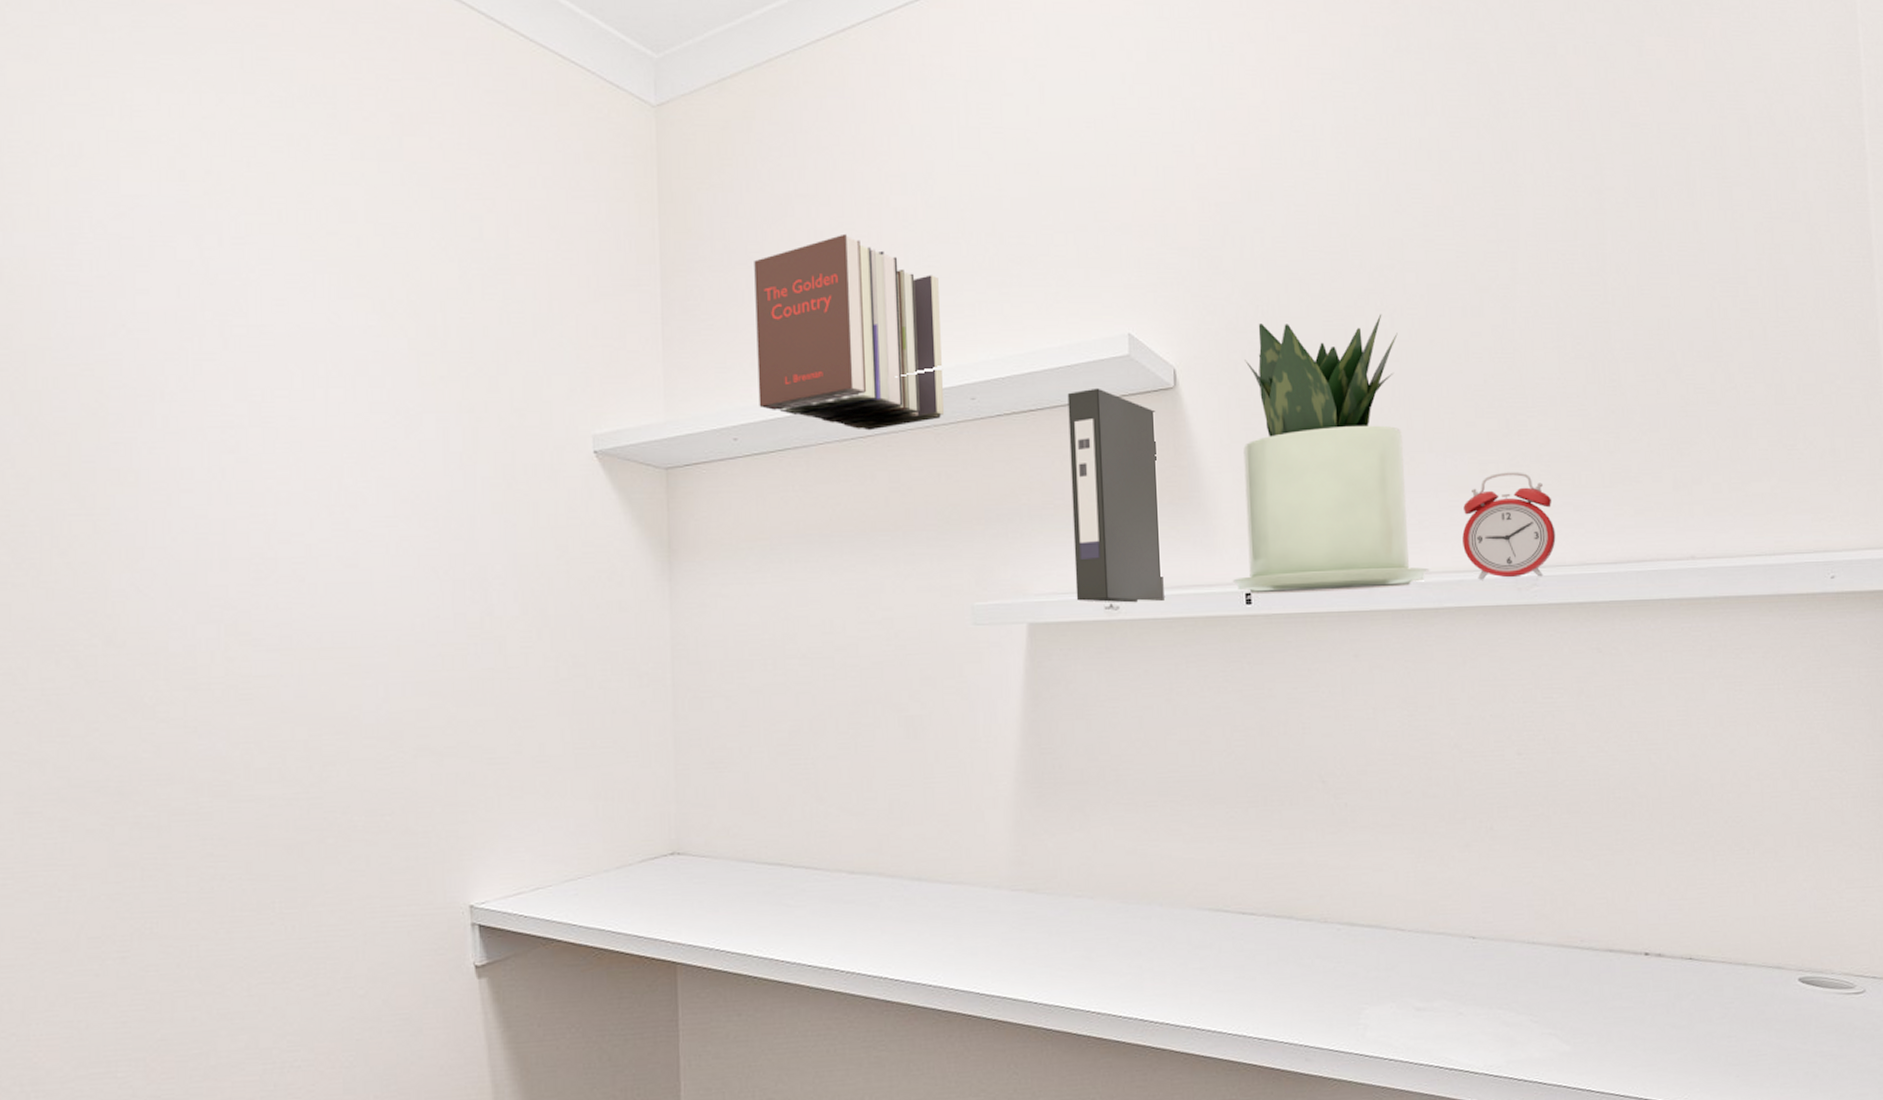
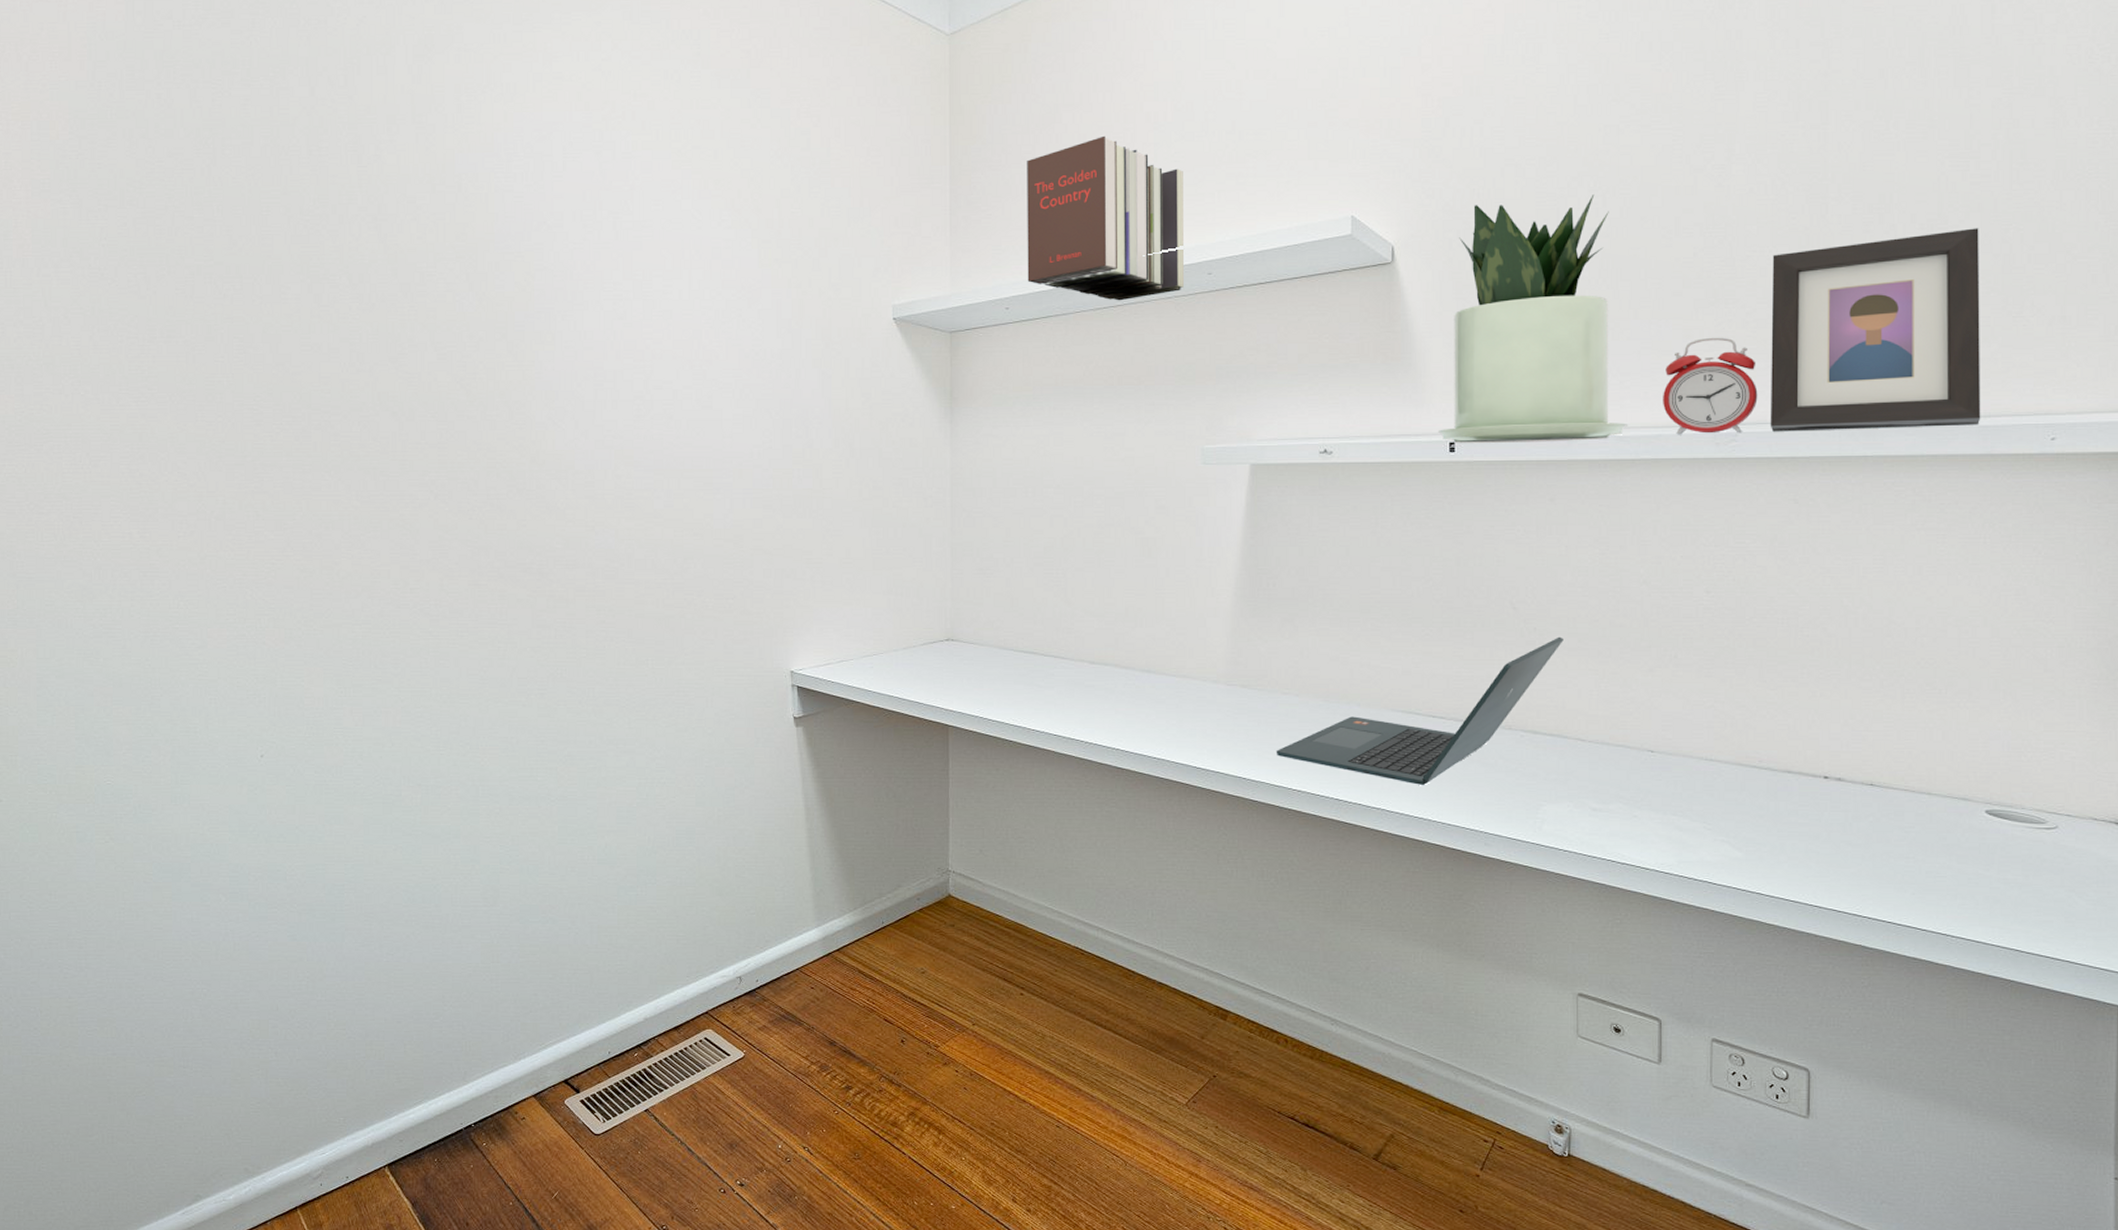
binder: present [1067,387,1164,603] -> none [1294,263,1374,449]
laptop: none [1070,812,1376,997] -> present [1276,636,1563,786]
picture frame: none [1561,357,1767,575] -> present [1770,228,1981,432]

